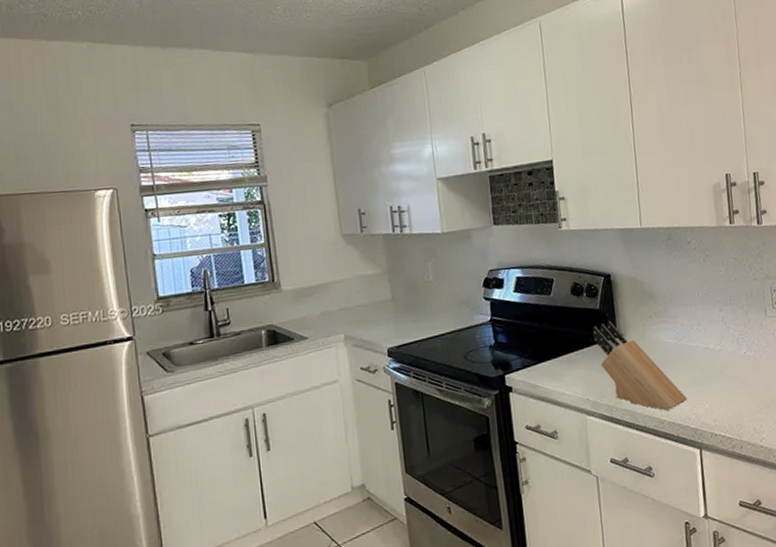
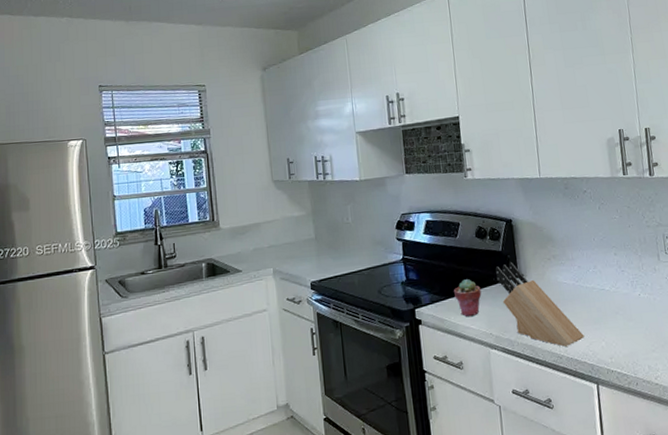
potted succulent: none [547,341,578,381] -> present [454,279,482,316]

